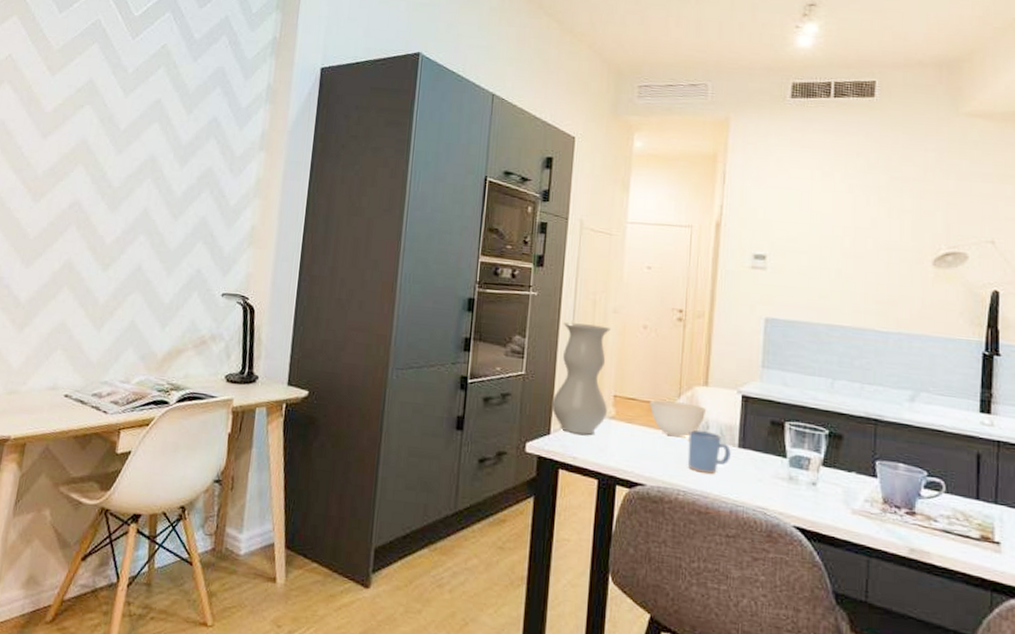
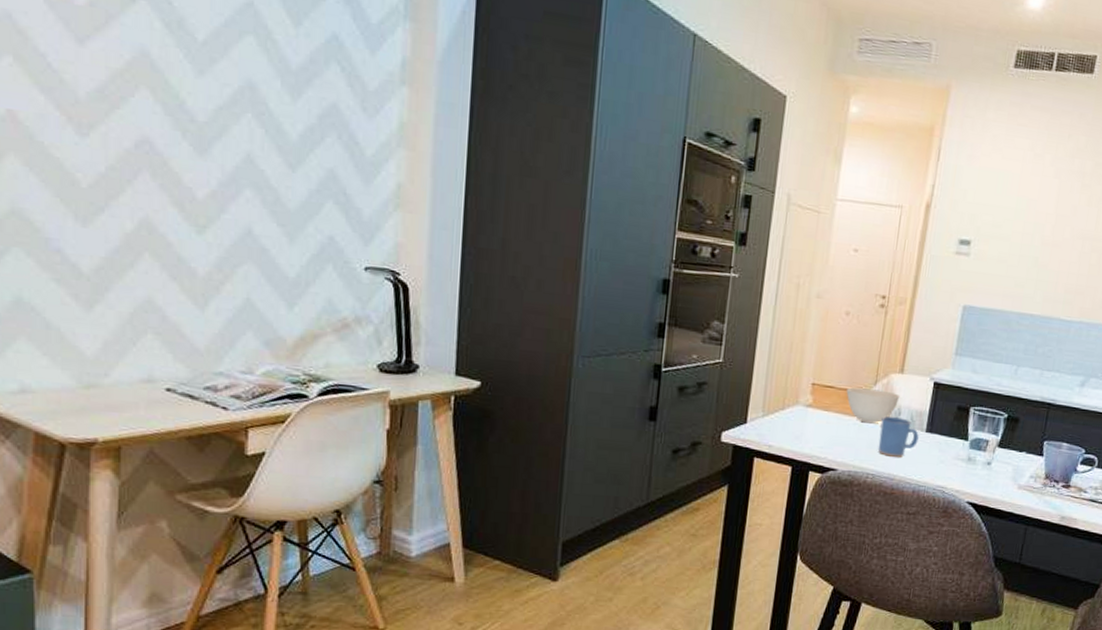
vase: present [551,322,612,435] -> none [749,307,814,423]

